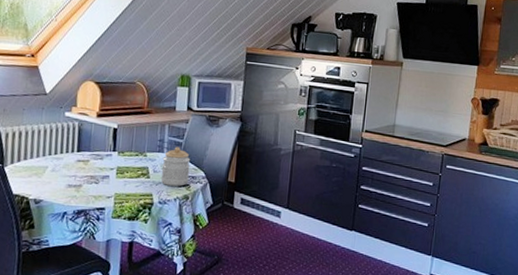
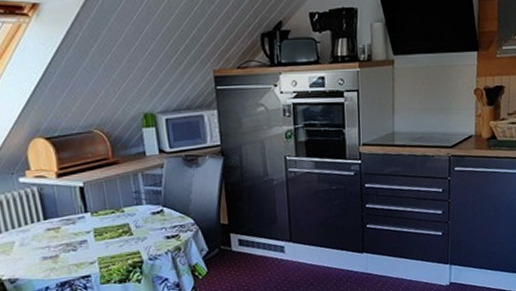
jar: present [160,147,191,186] -> none [143,196,177,240]

